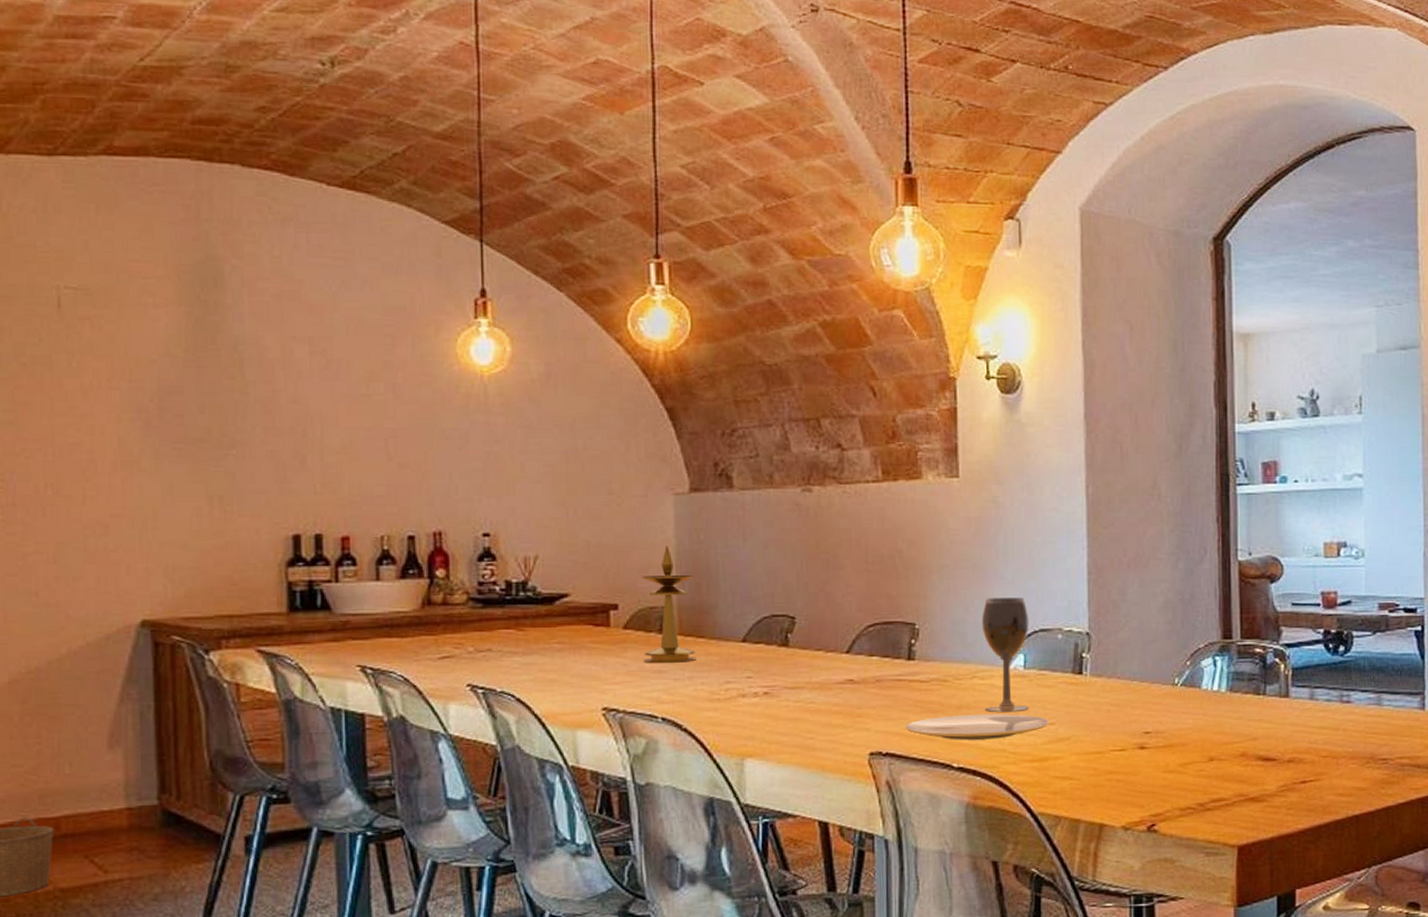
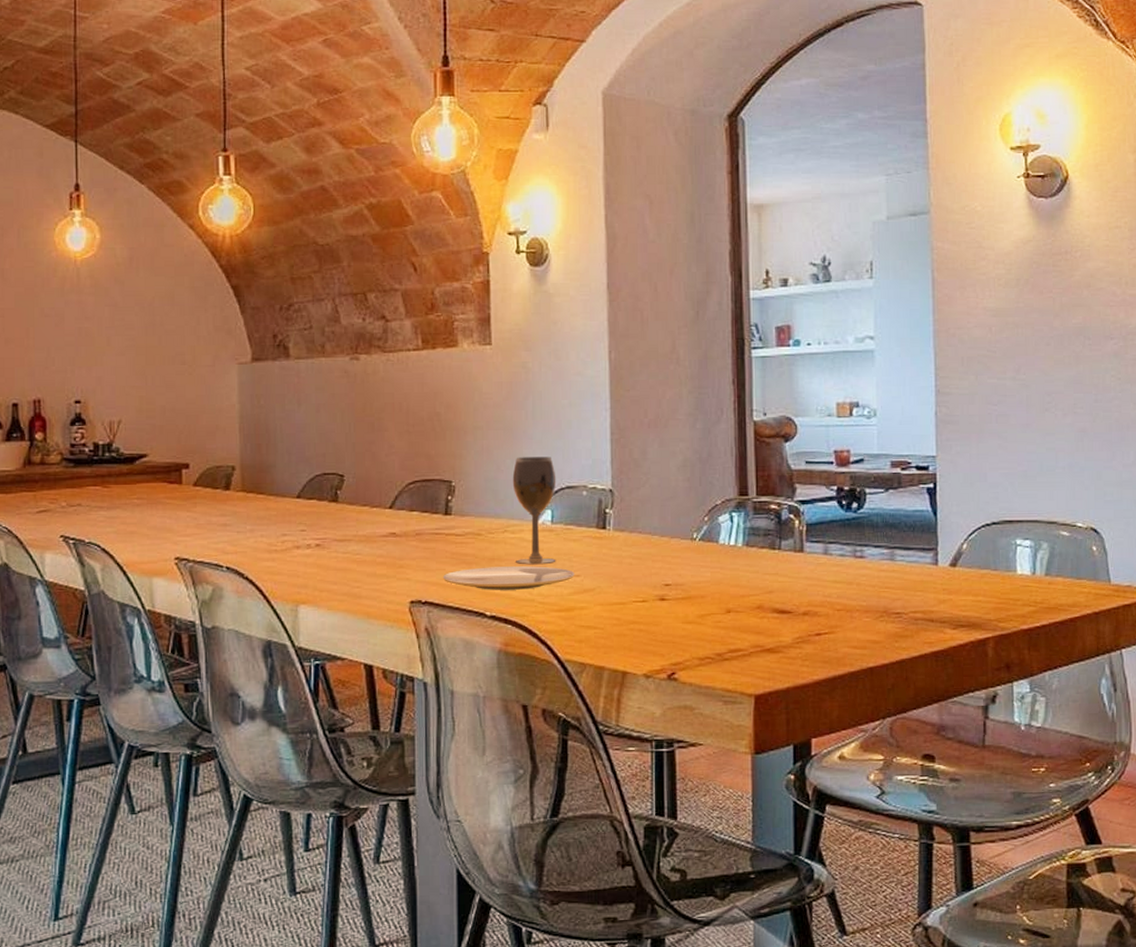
candlestick: present [642,546,696,664] -> none [210,410,257,518]

